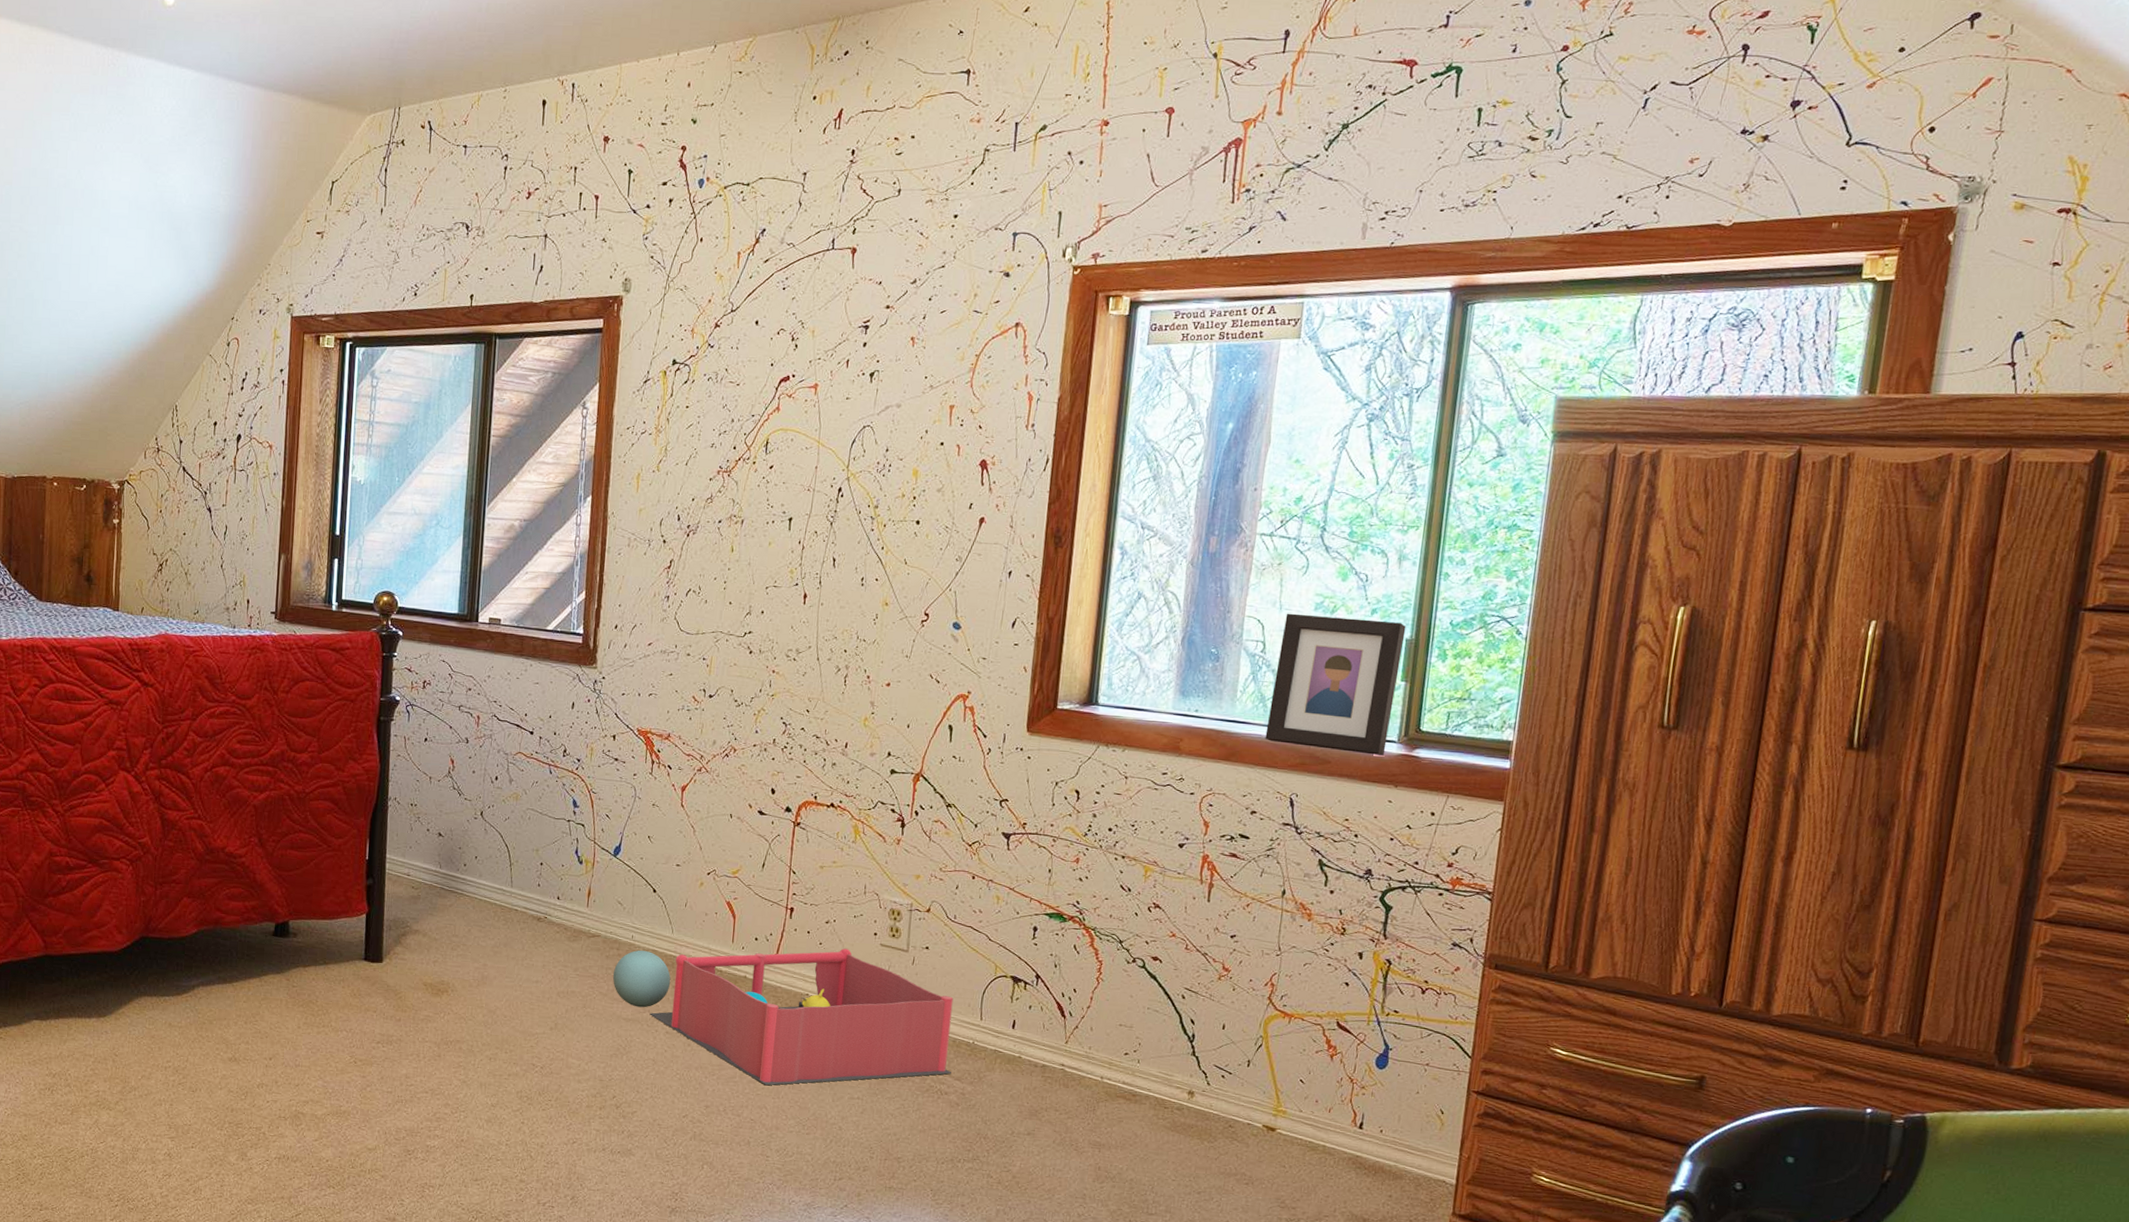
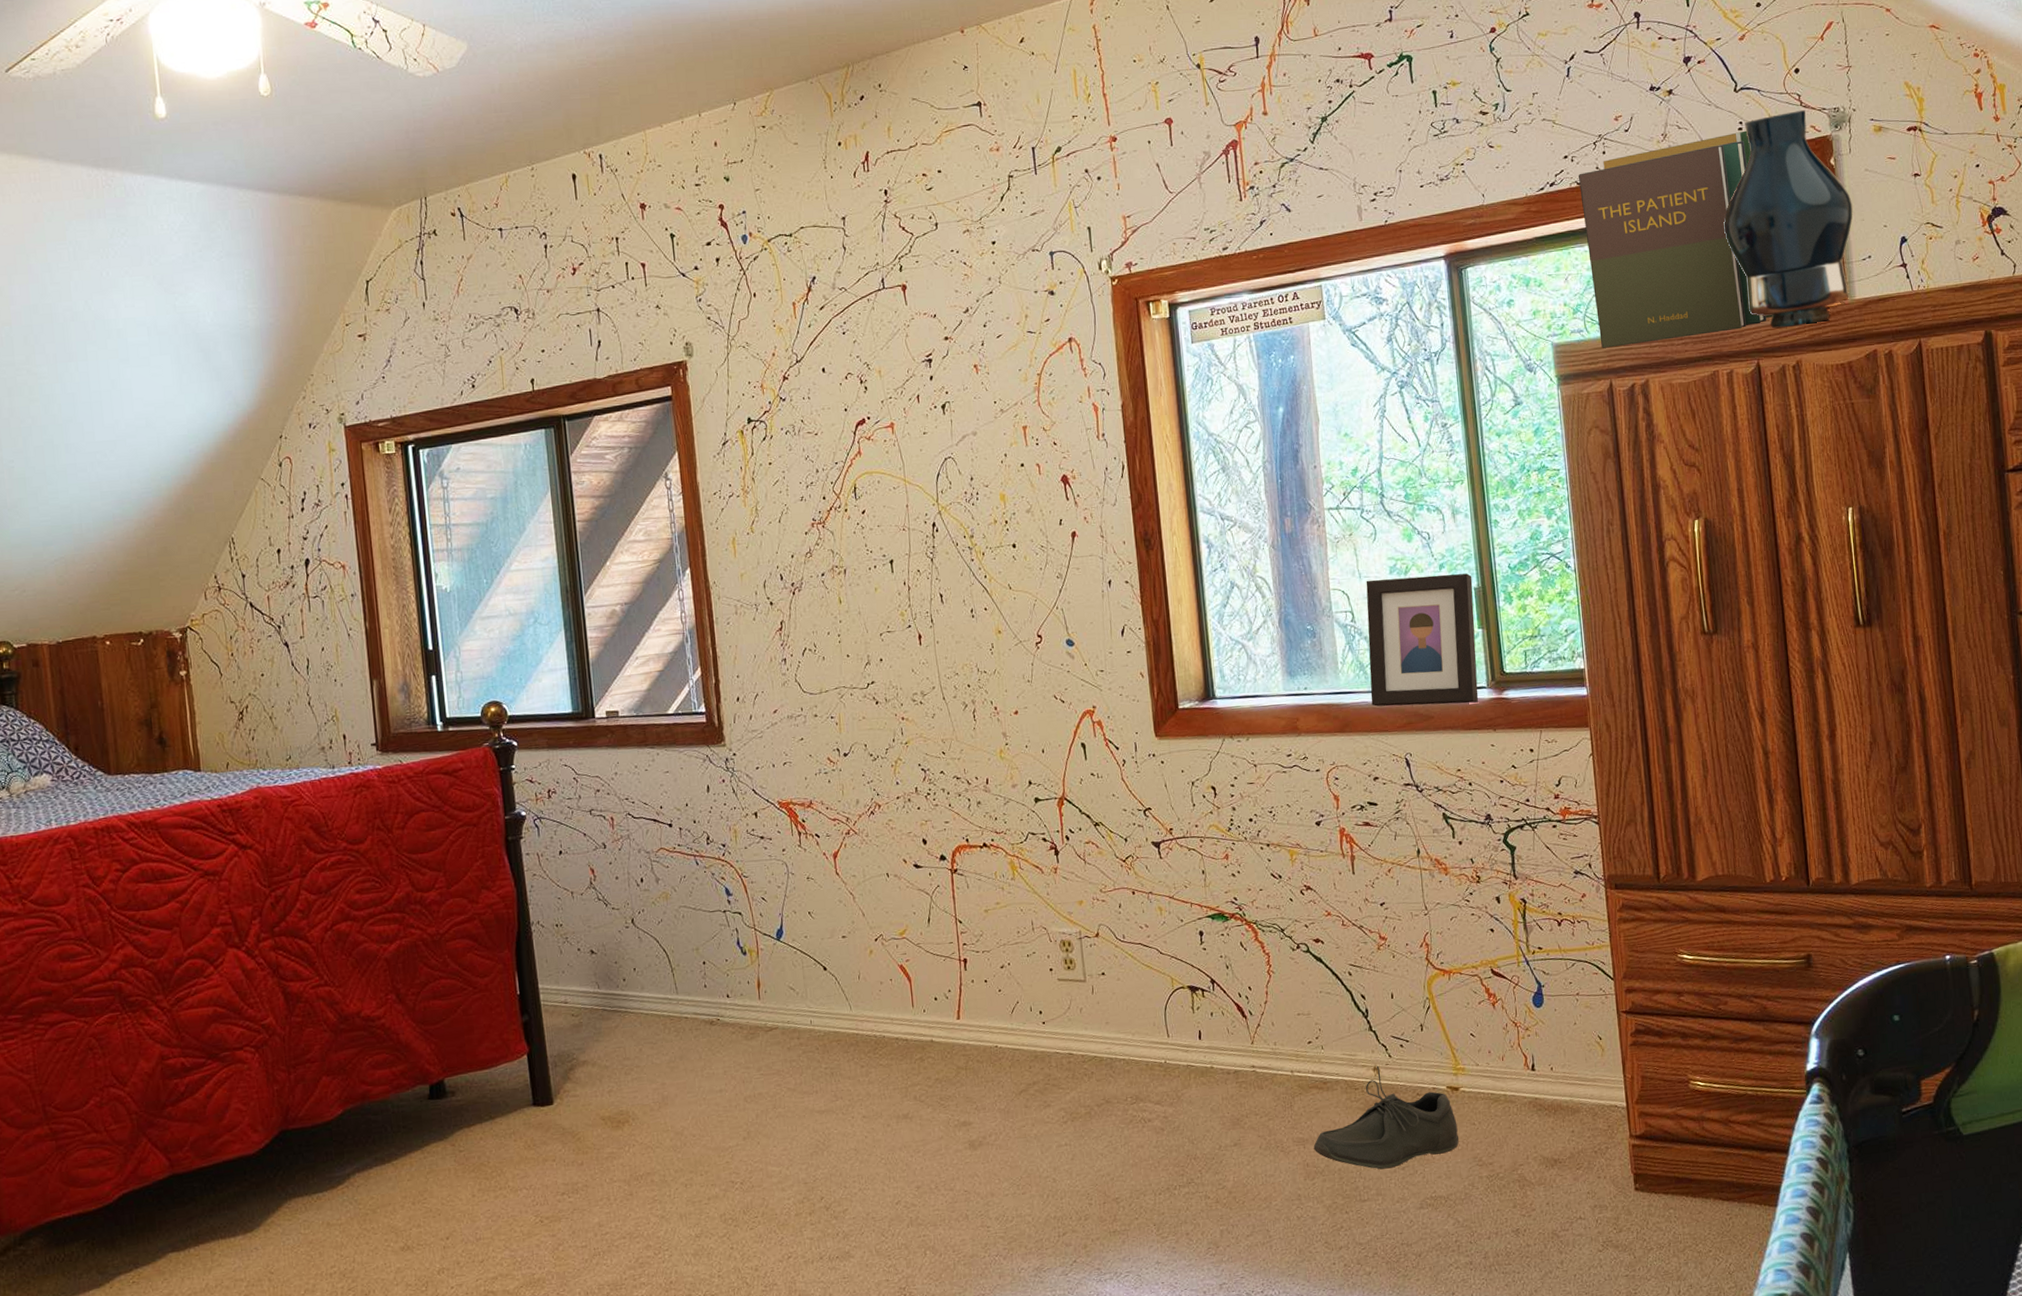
ball: present [612,950,671,1008] -> none [798,1033,859,1096]
toy box: present [649,948,954,1086] -> none [842,990,1150,1152]
shoe: none [1108,1090,1266,1190] -> present [1313,1065,1460,1170]
books: none [1614,190,1852,410] -> present [1579,130,1773,348]
vase: none [1794,175,1965,416] -> present [1723,110,1853,329]

